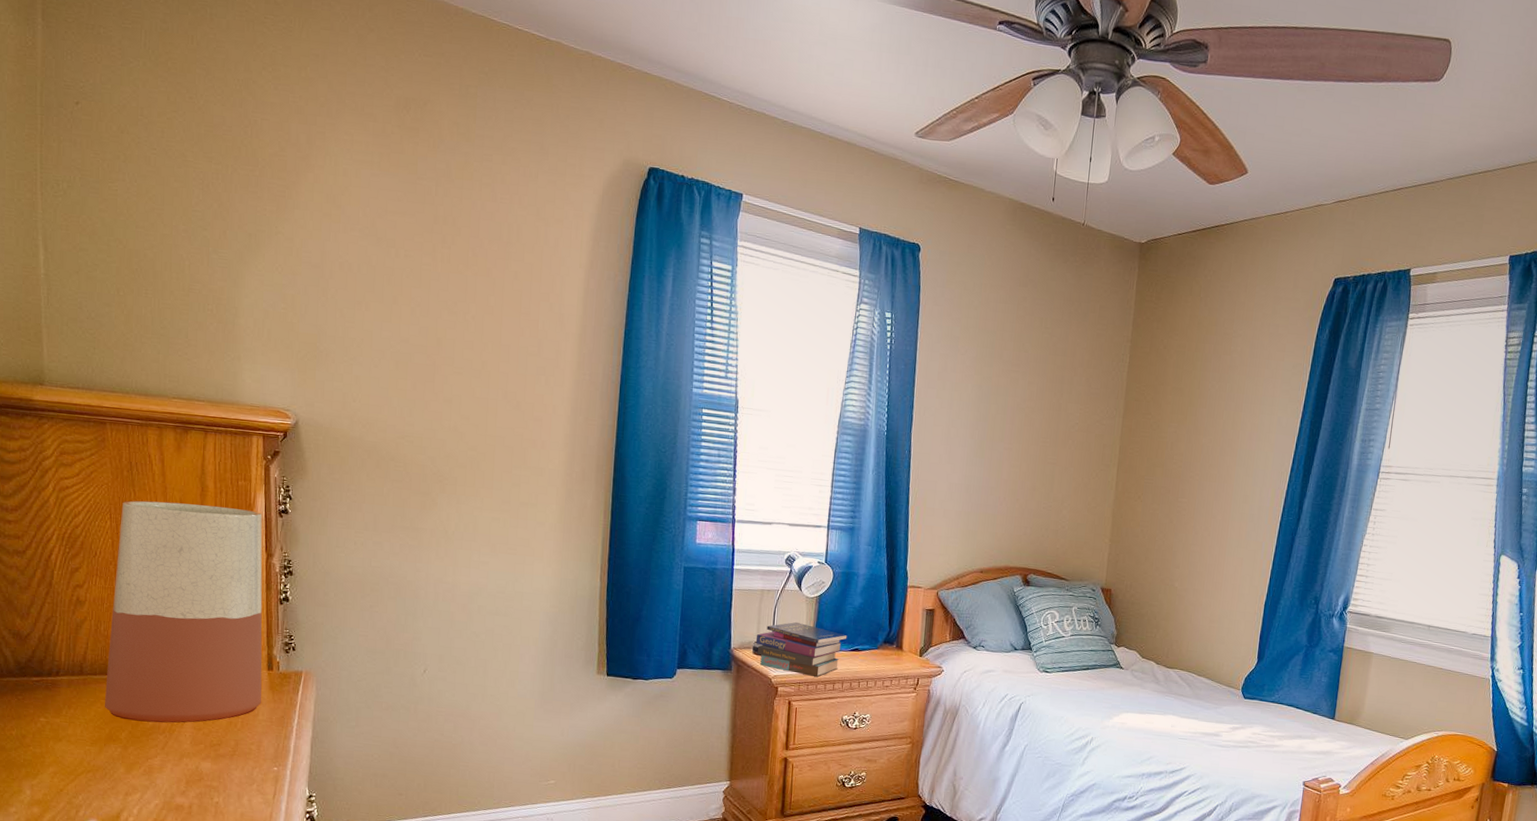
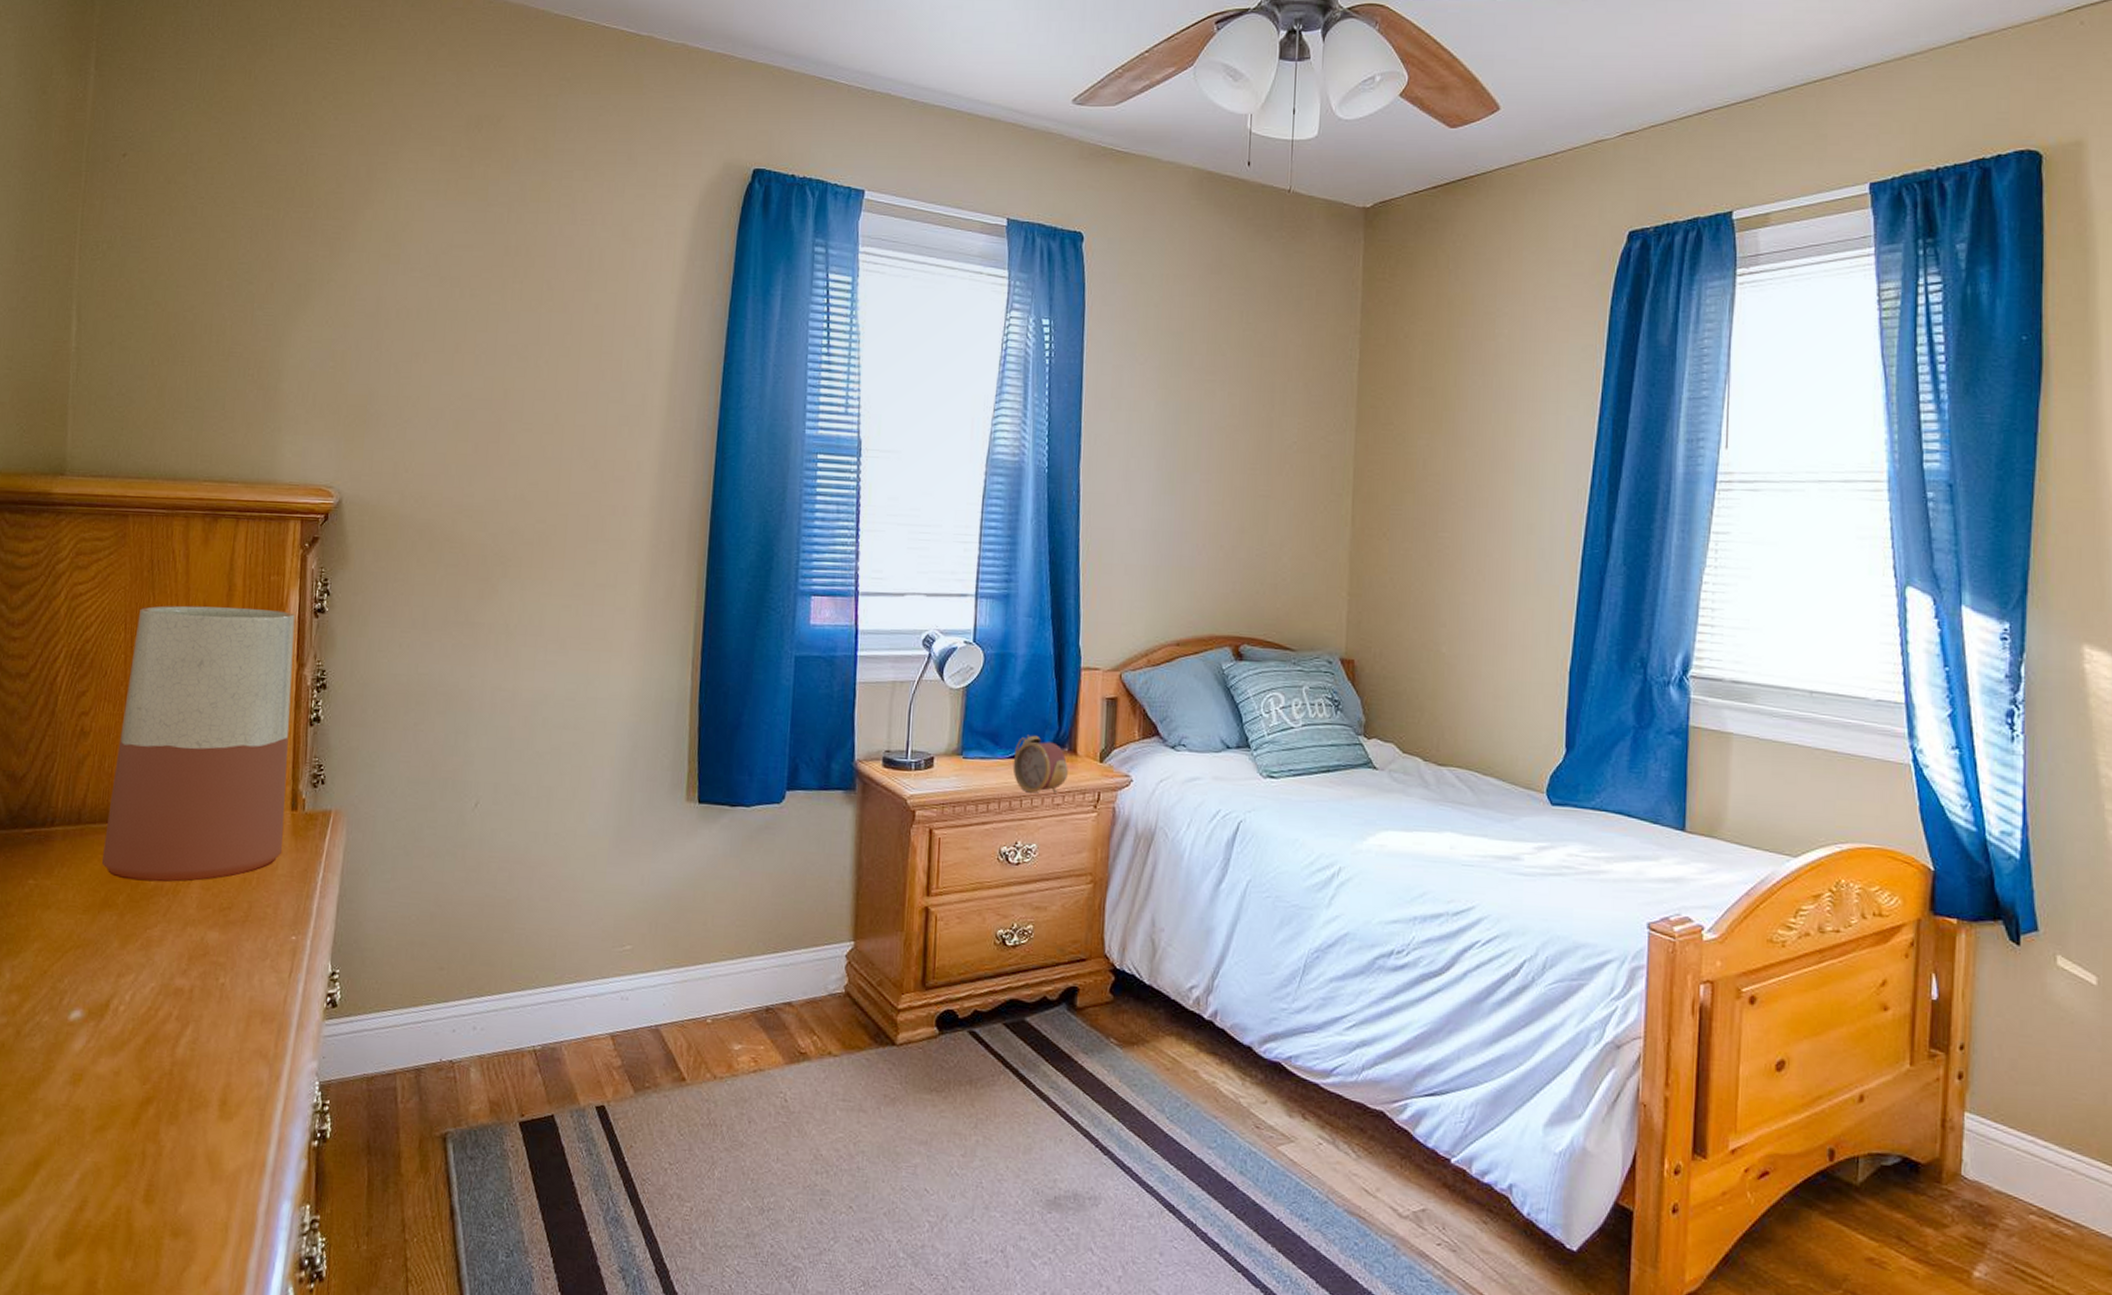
books: present [755,621,847,677] -> none [886,722,1004,795]
alarm clock: none [853,634,896,678] -> present [1013,735,1068,793]

